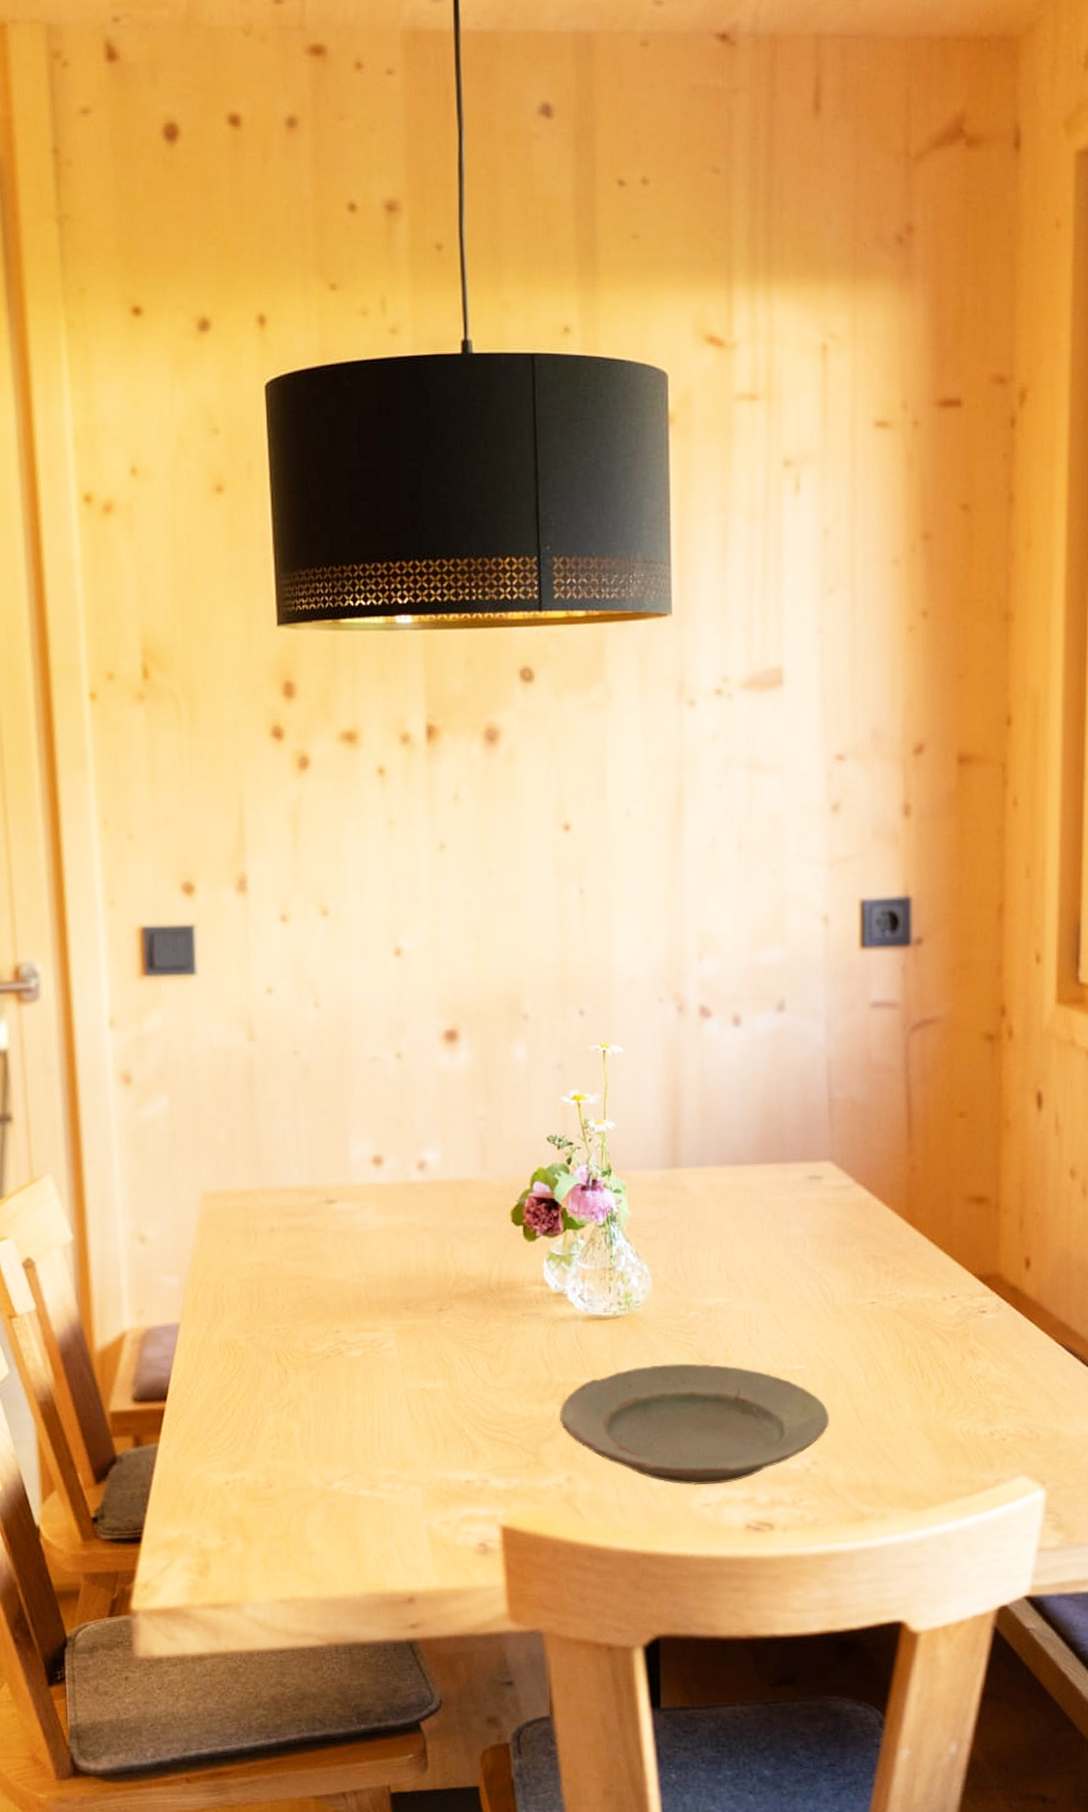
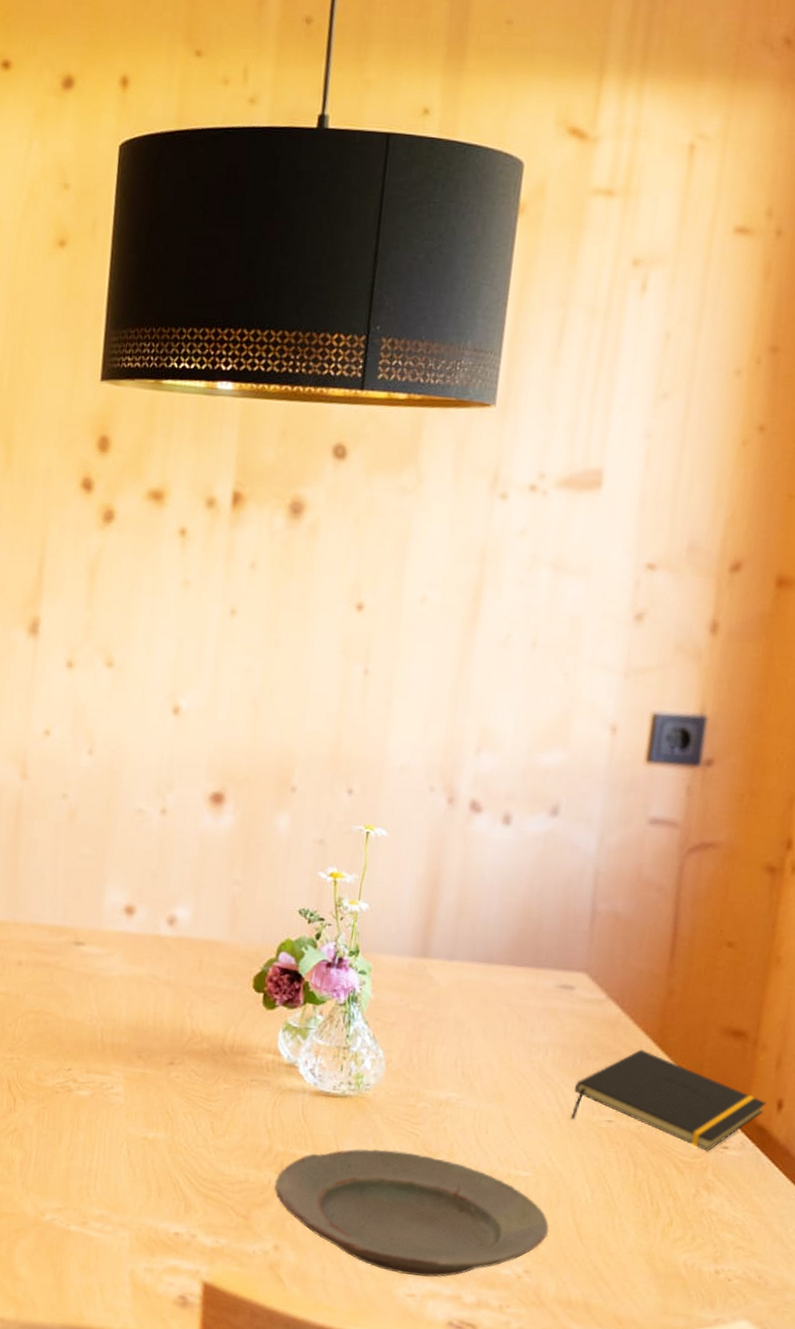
notepad: none [835,1228,1015,1318] -> present [571,1049,767,1151]

